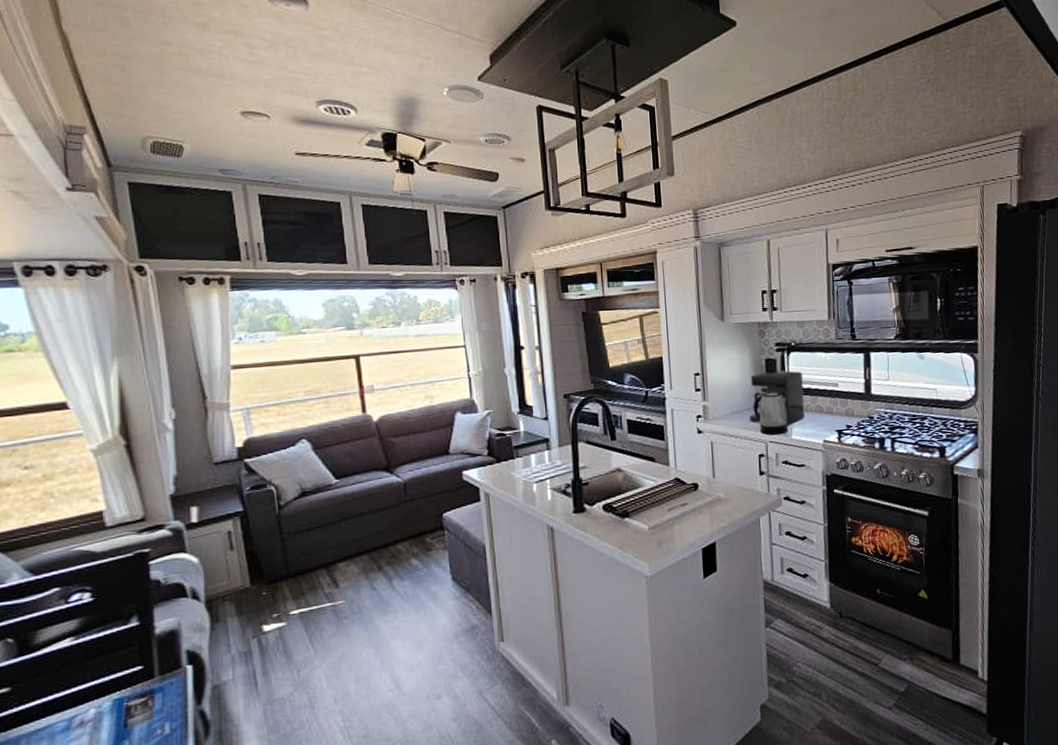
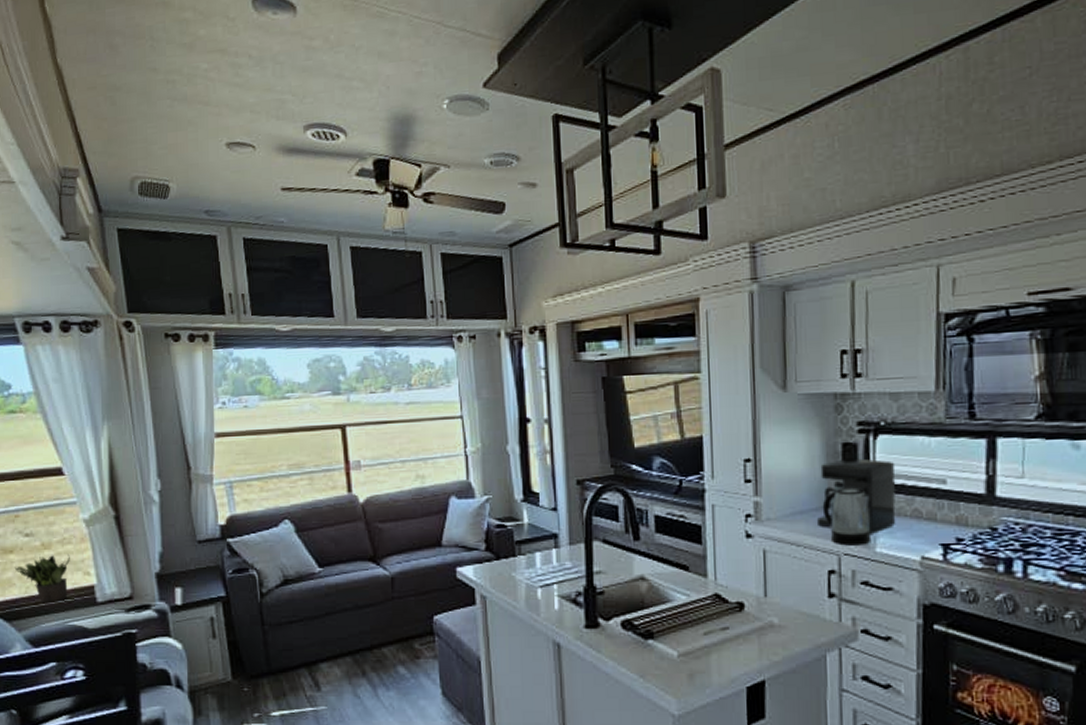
potted plant: none [11,483,76,531] -> present [14,553,70,603]

